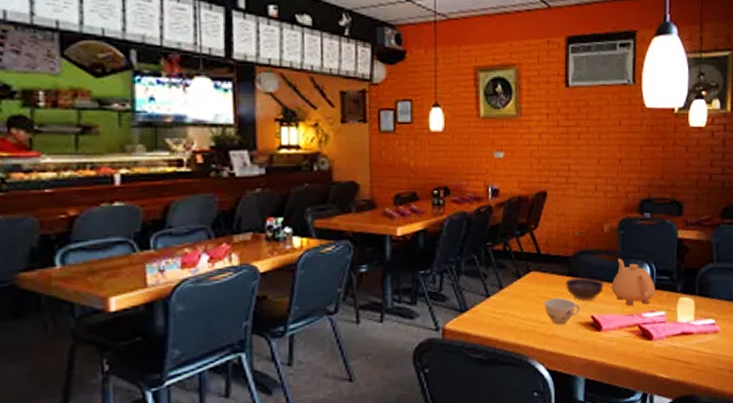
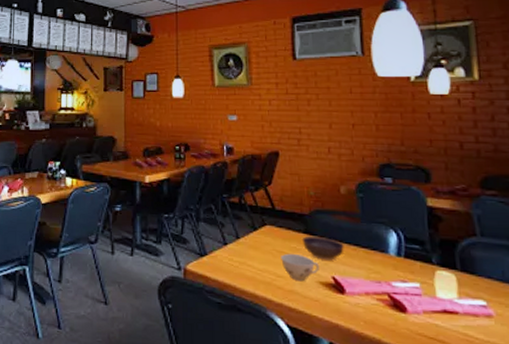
teapot: present [611,259,655,306] -> none [352,222,405,274]

